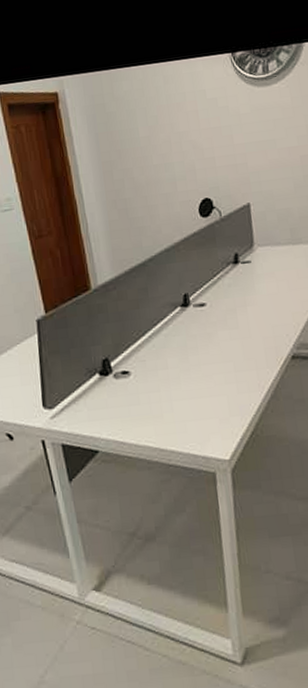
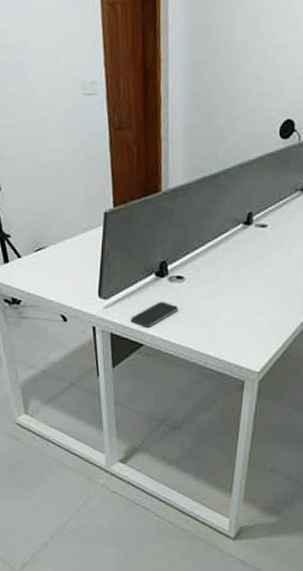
smartphone: none [80,400,130,432] -> present [131,301,179,328]

